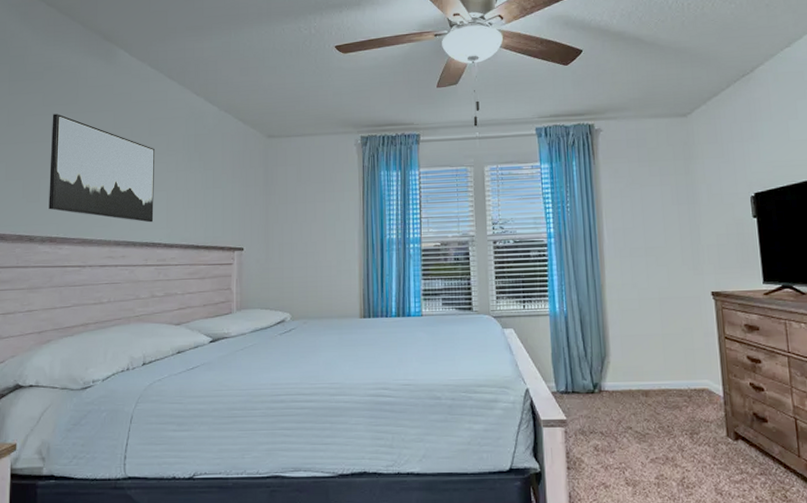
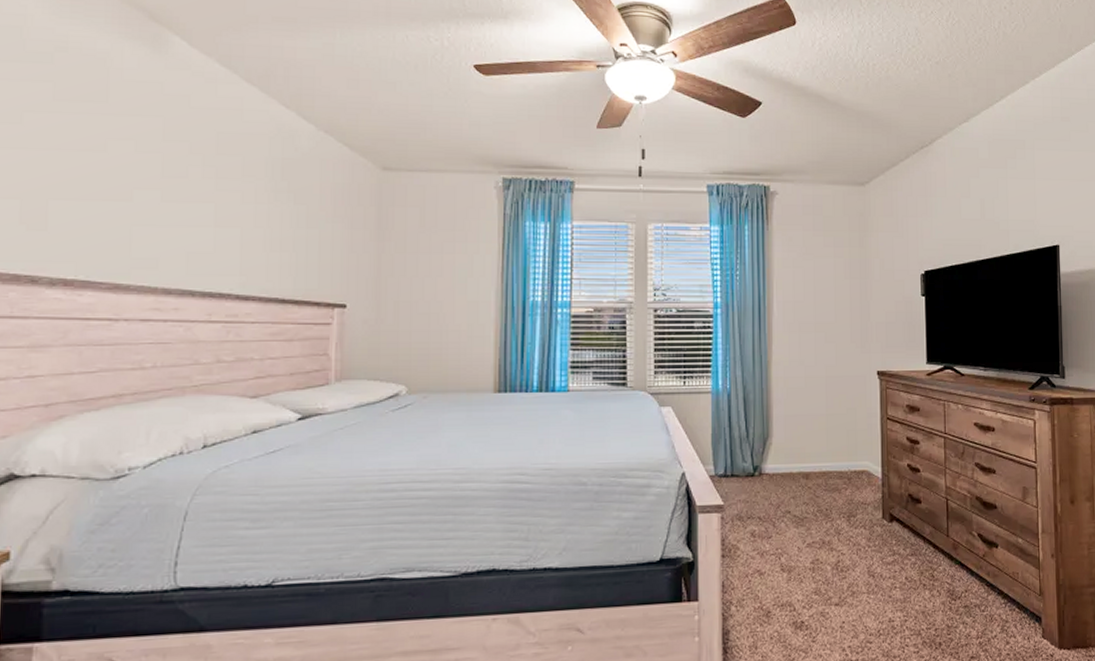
wall art: present [48,113,154,223] -> none [61,112,224,267]

